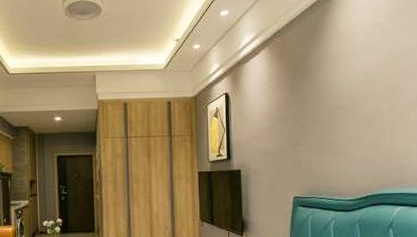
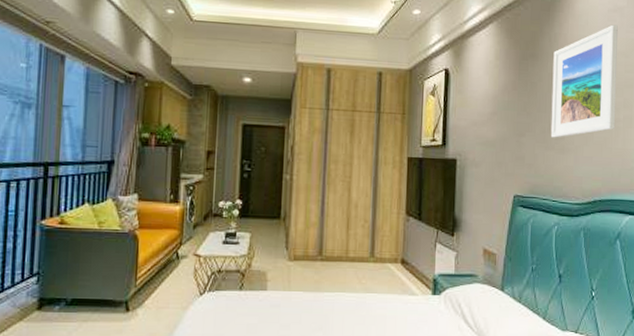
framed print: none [321,39,382,144] -> present [550,24,618,138]

